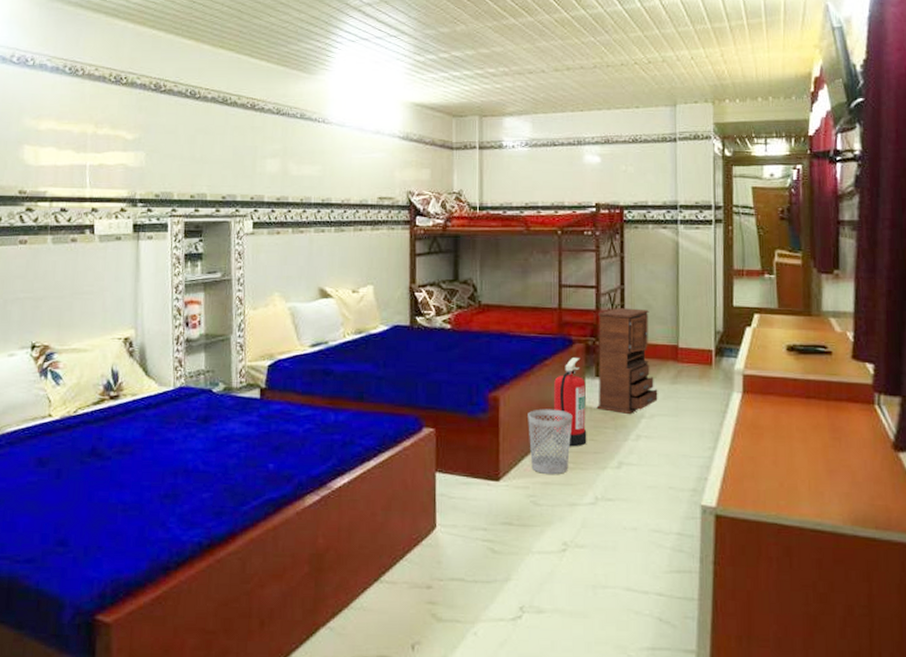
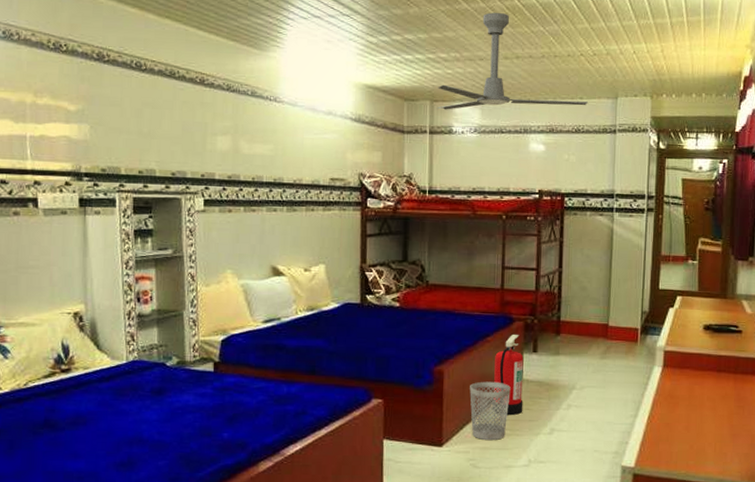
ceiling fan: none [486,26,646,125] -> present [437,12,589,110]
chest of drawers: present [596,308,658,414] -> none [532,289,589,386]

